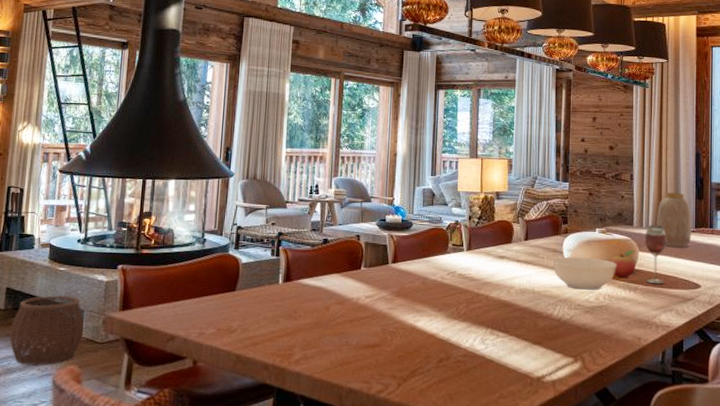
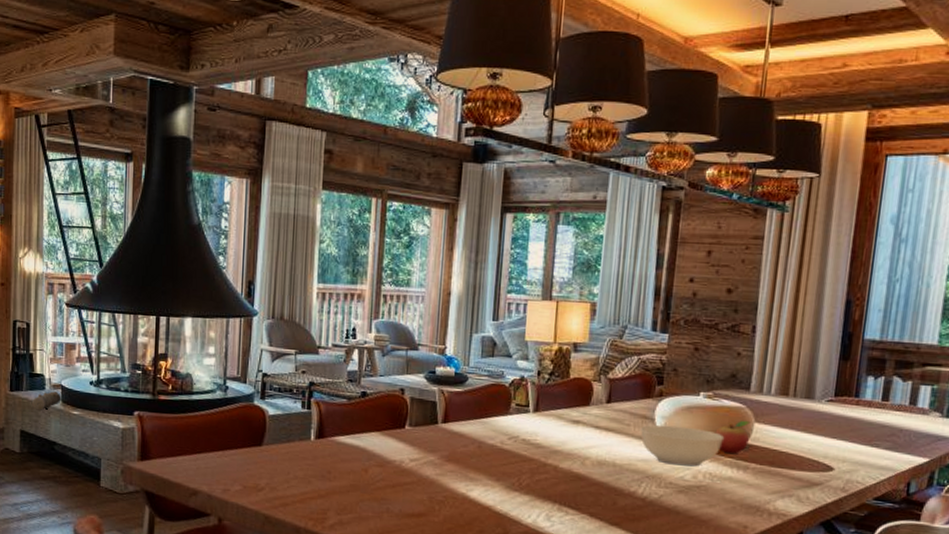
woven basket: present [9,295,85,365] -> none [27,440,102,513]
decorative log: none [20,250,49,268] -> present [32,391,61,411]
wineglass: present [644,225,667,284] -> none [760,390,795,464]
vase: present [657,192,692,248] -> none [782,350,831,421]

